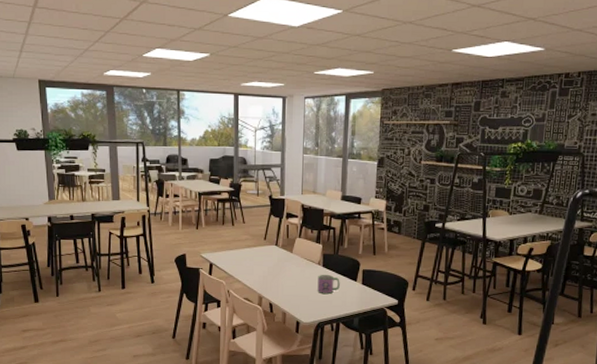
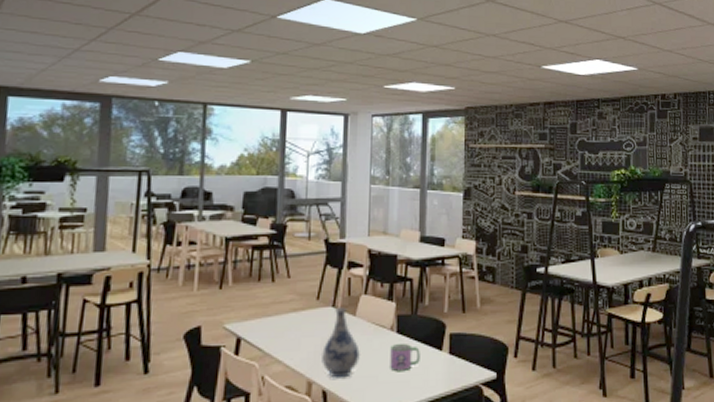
vase: none [268,246,297,296] -> present [322,307,361,379]

